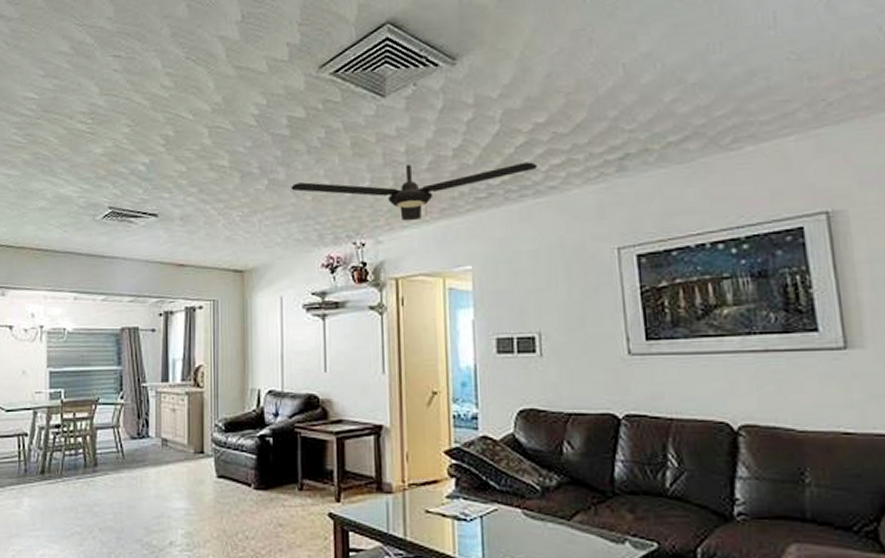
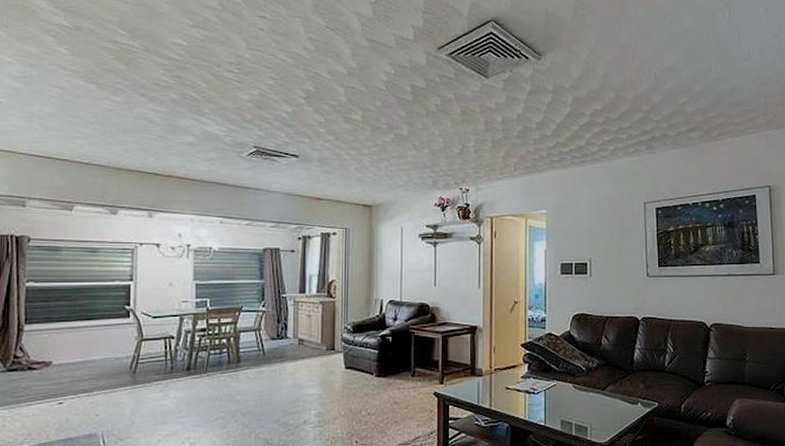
ceiling fan: present [291,162,538,222] -> none [412,132,595,175]

